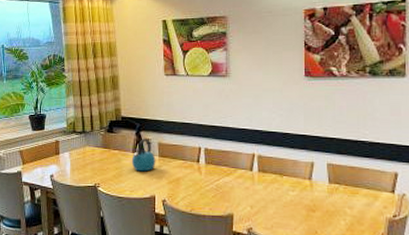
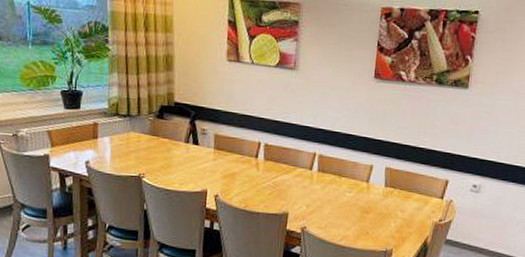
kettle: present [131,138,156,172] -> none [182,127,211,164]

